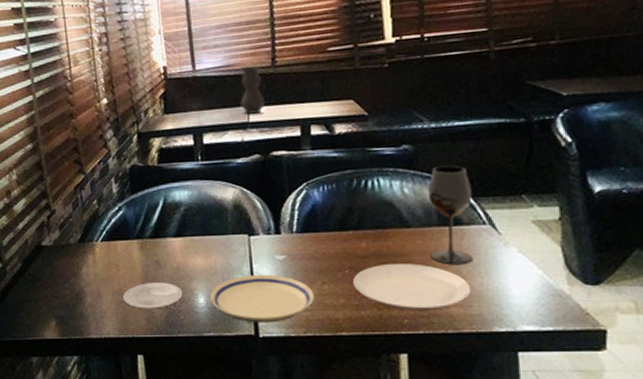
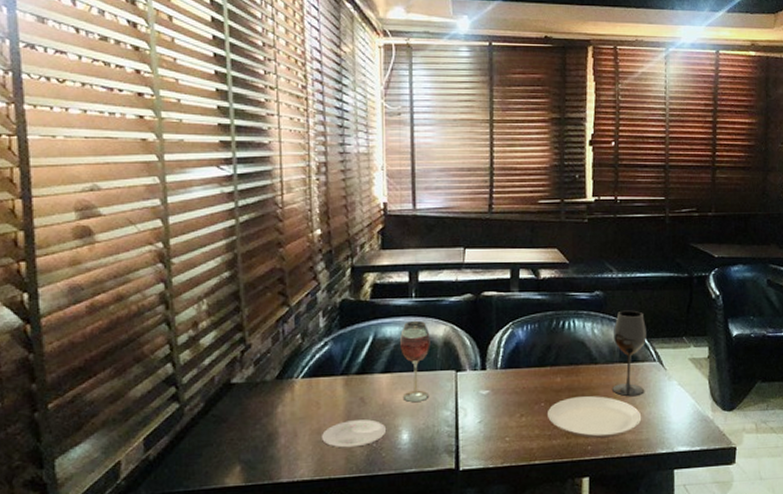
wineglass: none [189,183,222,266] -> present [400,320,430,402]
plate: present [210,274,314,323] -> none [414,408,513,457]
vase: present [240,65,266,114] -> none [457,210,481,255]

